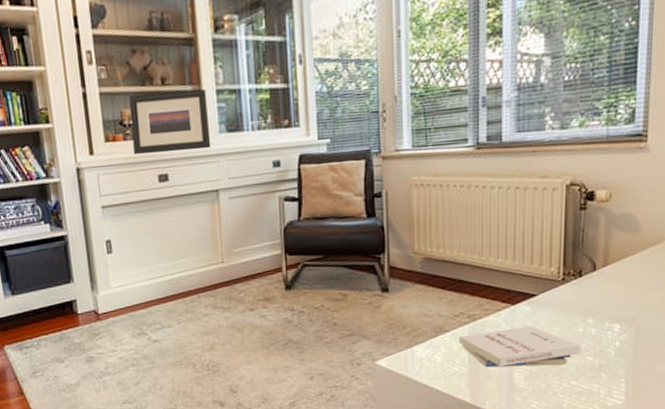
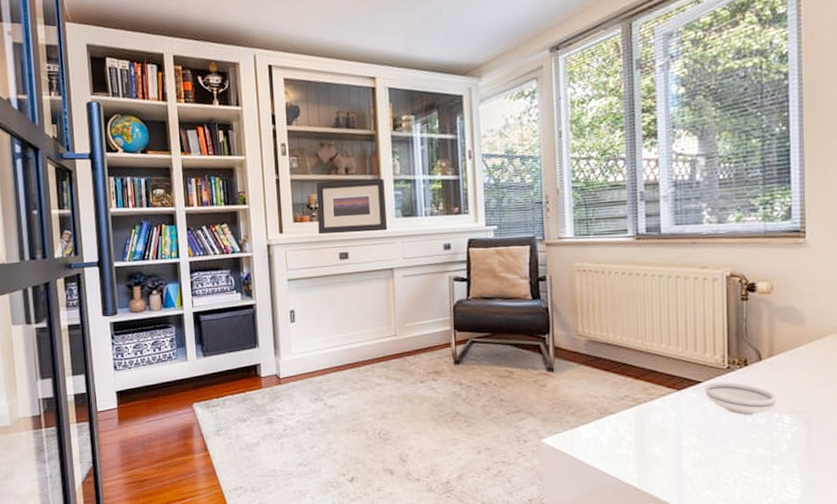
books: present [458,325,581,368] -> none [624,412,751,454]
bowl: none [538,293,608,326] -> present [704,381,777,415]

